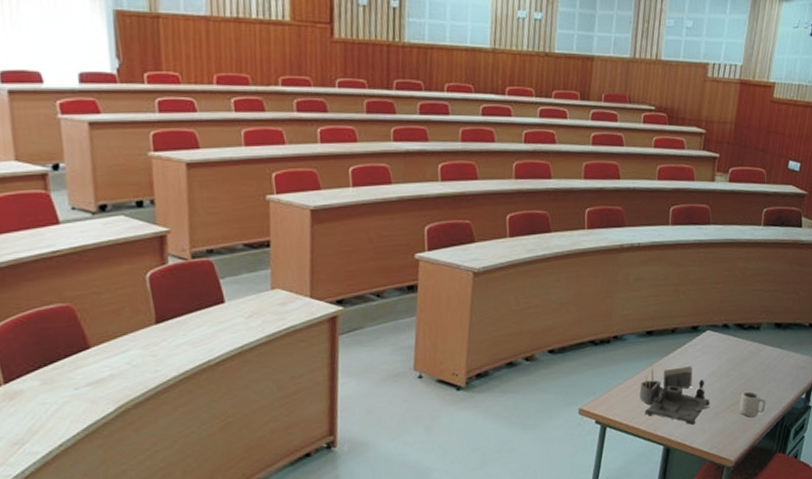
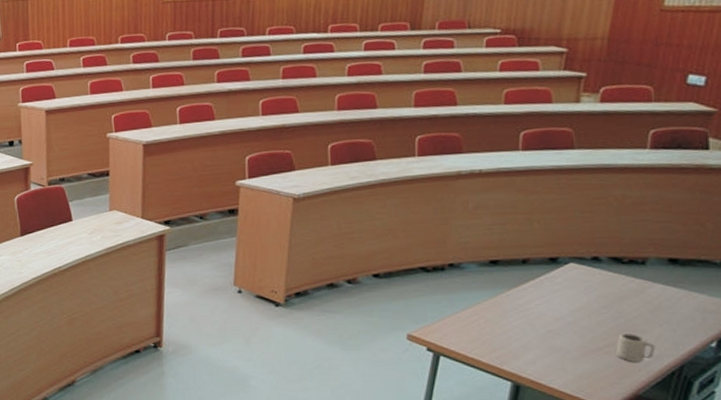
desk organizer: present [639,365,710,426] -> none [480,296,575,364]

